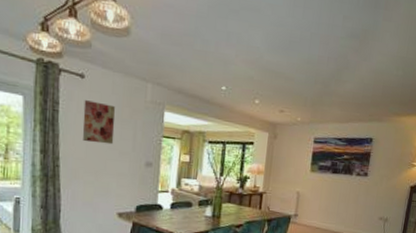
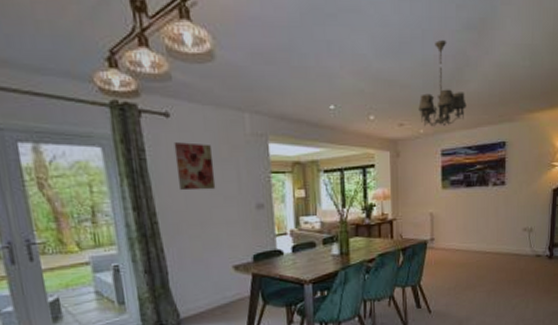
chandelier: none [298,43,342,118] -> present [418,40,467,127]

